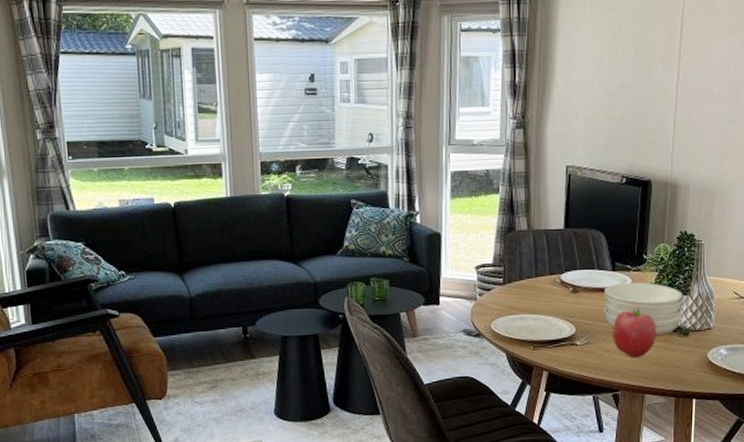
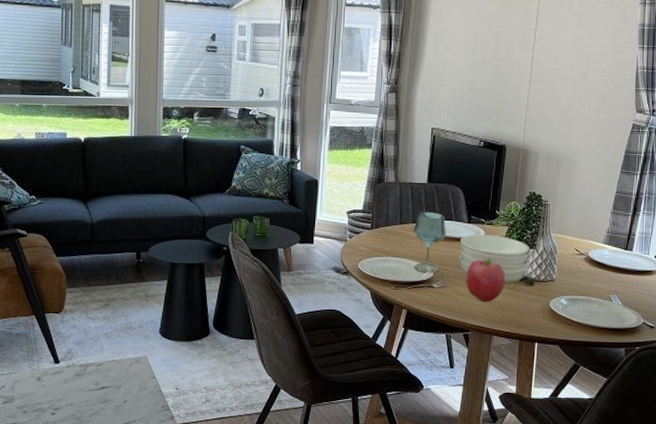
wine glass: none [551,260,588,330] -> present [413,211,446,273]

